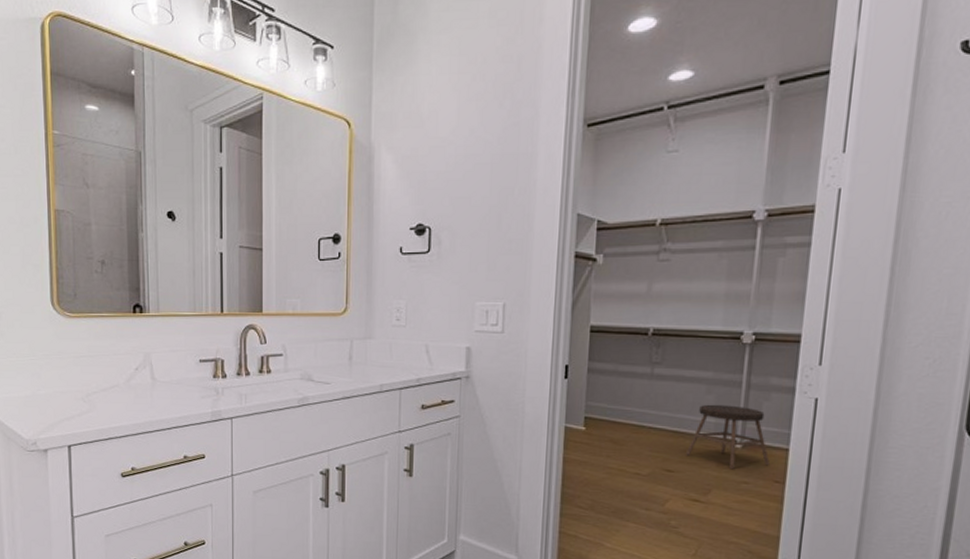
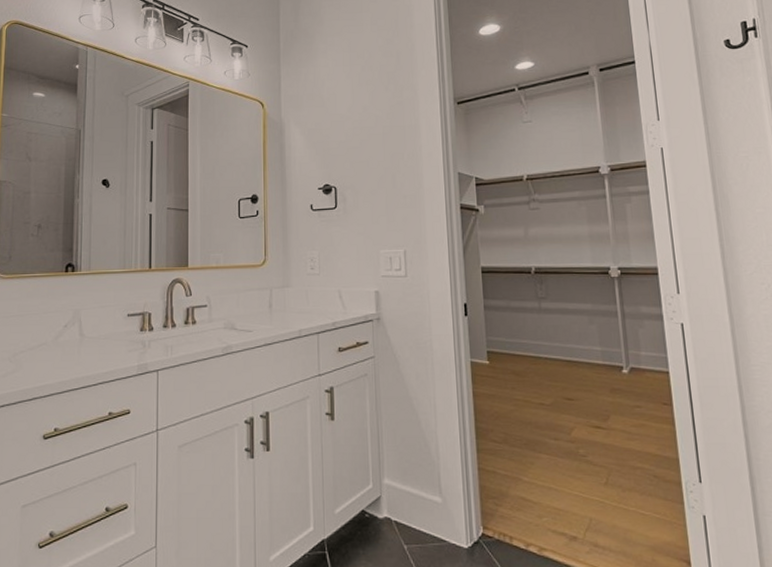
stool: present [686,404,770,469] -> none [581,333,655,393]

